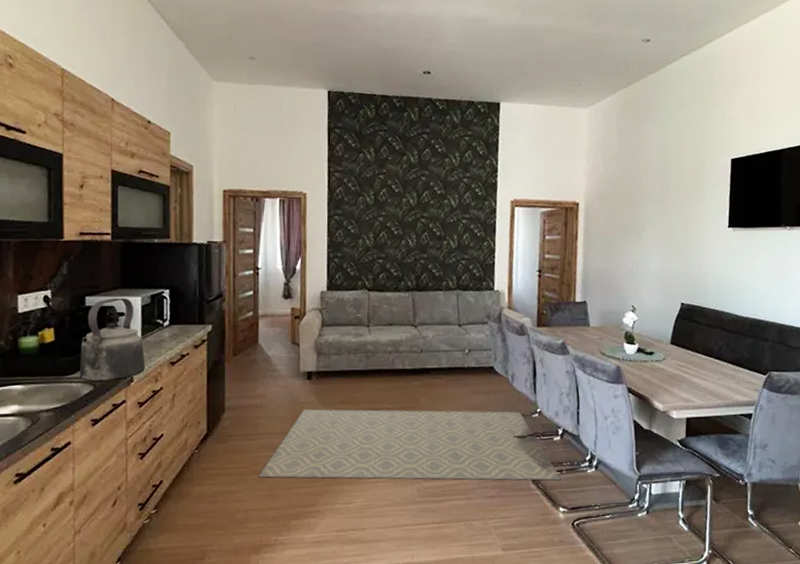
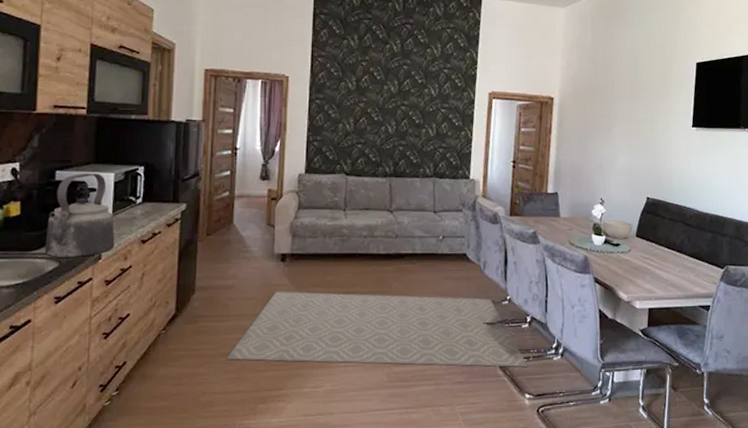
bowl: none [635,328,667,348] -> present [603,220,633,240]

